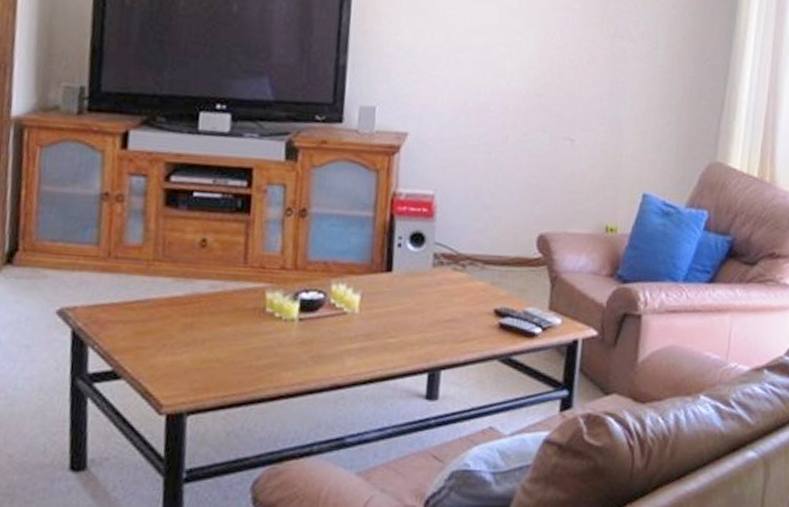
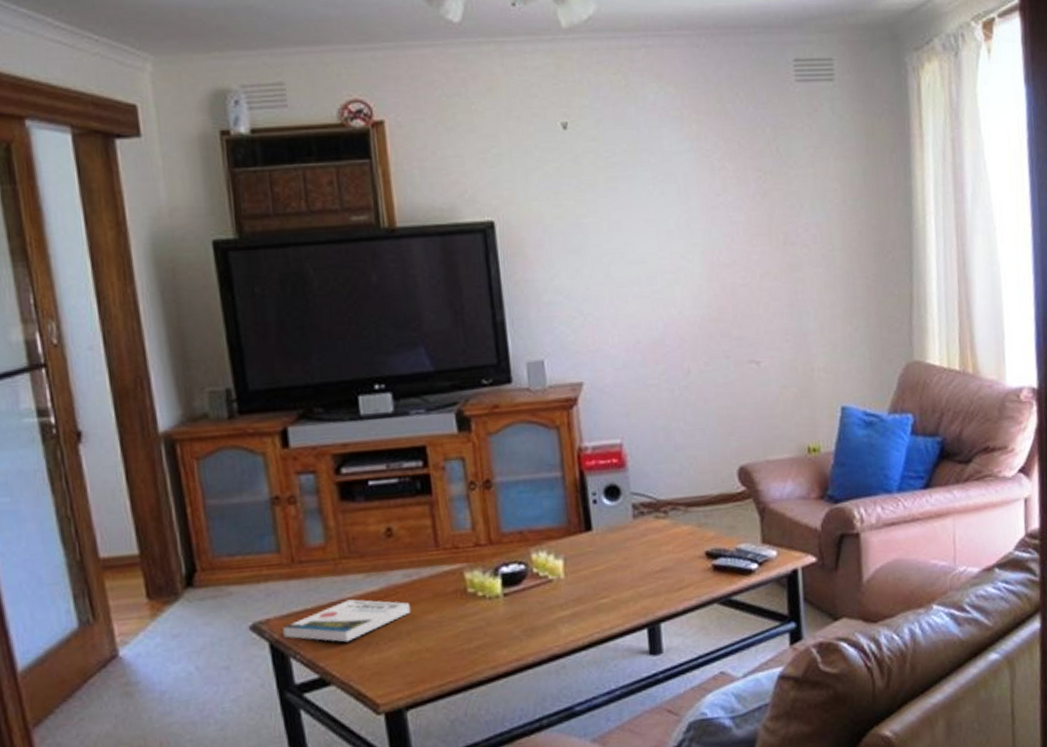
book: none [86,300,210,341] -> present [282,599,411,643]

